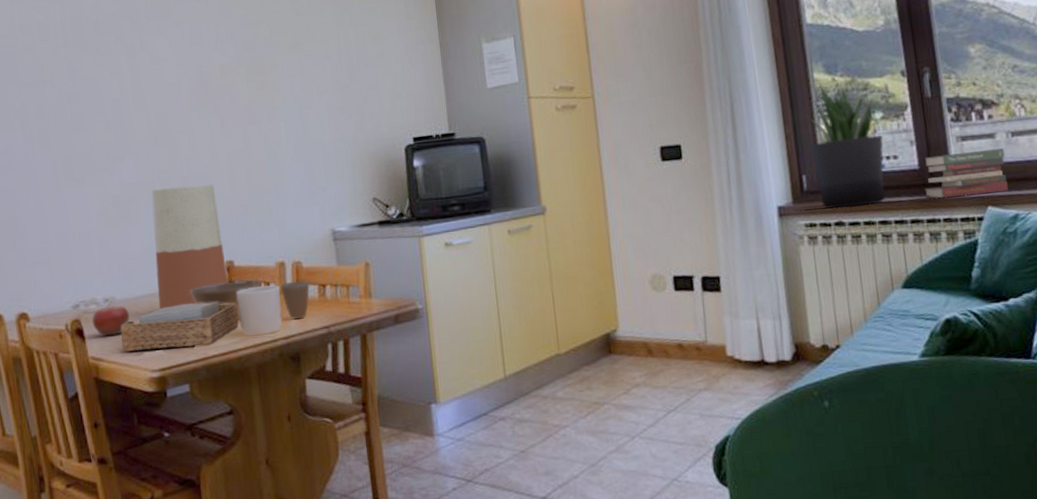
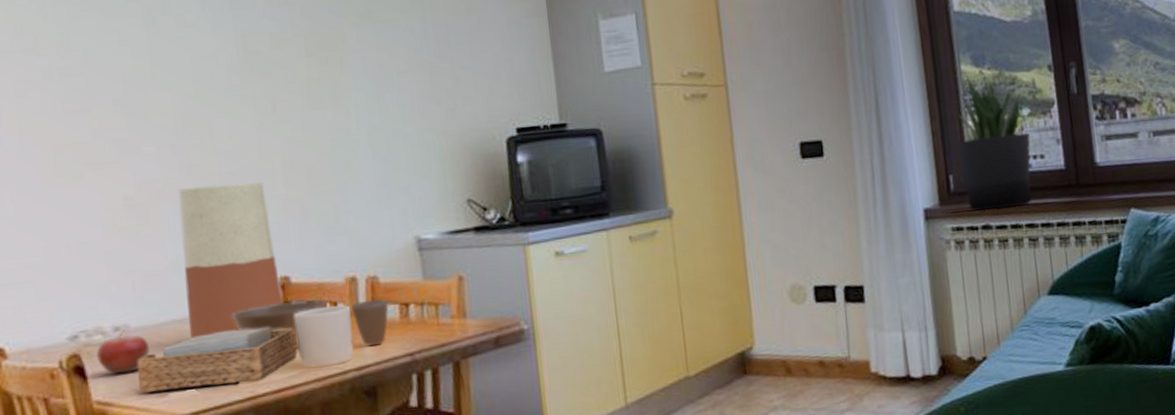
books: present [925,148,1008,199] -> none [1070,148,1150,201]

